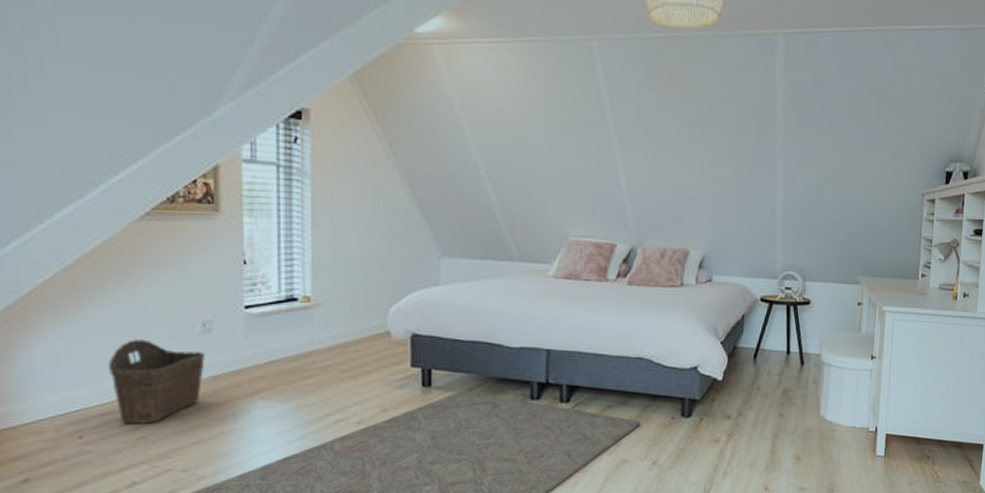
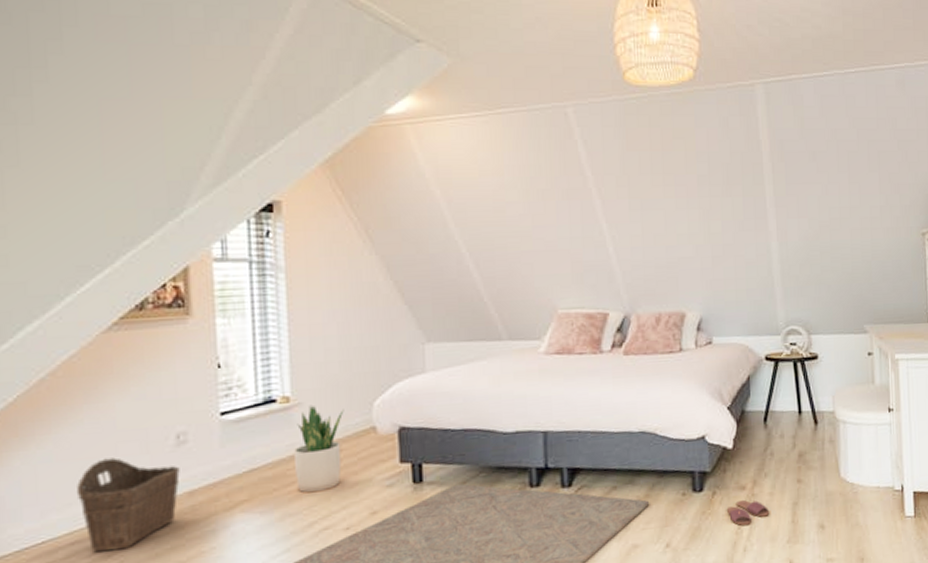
planter: none [313,306,361,387] -> present [294,405,344,493]
slippers: none [712,427,751,452] -> present [727,499,770,526]

